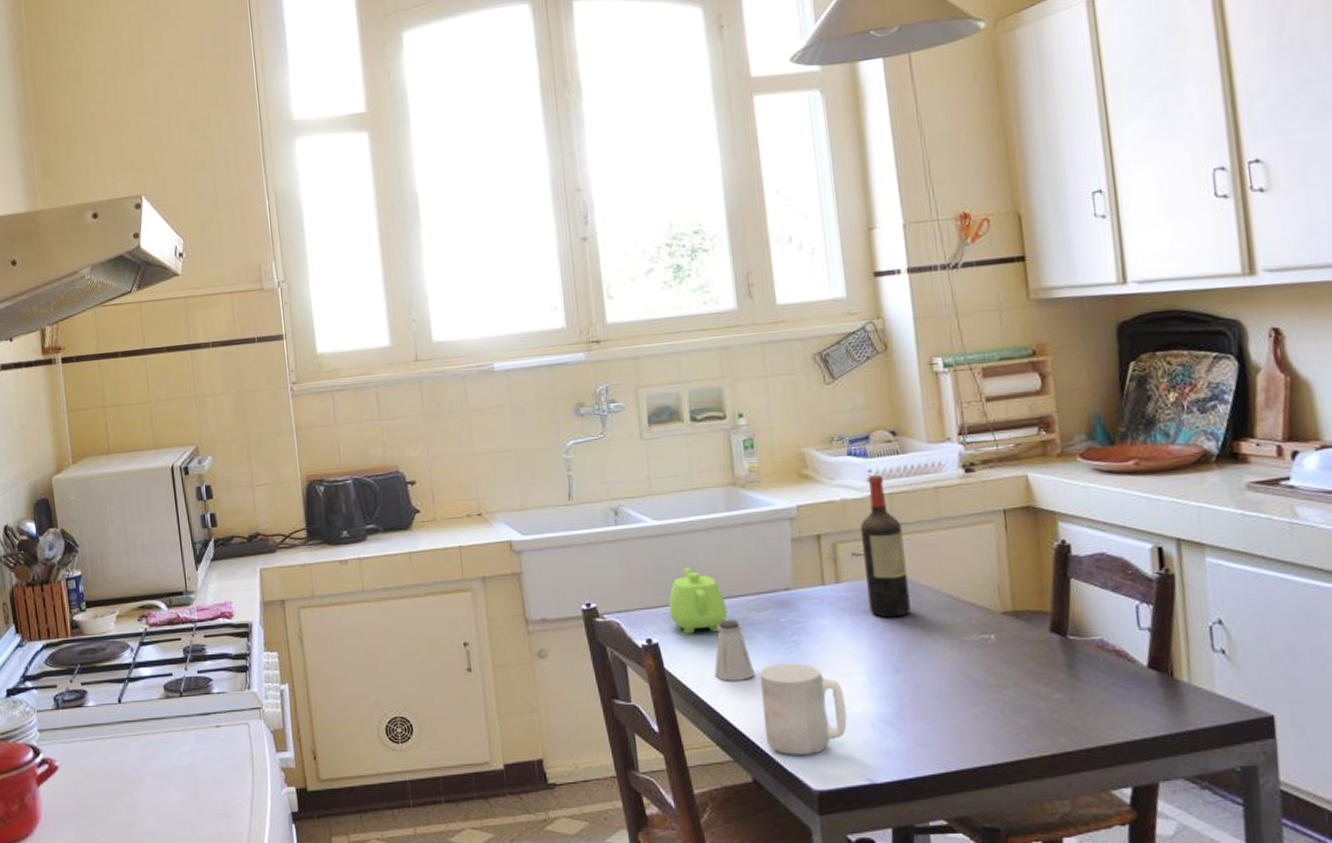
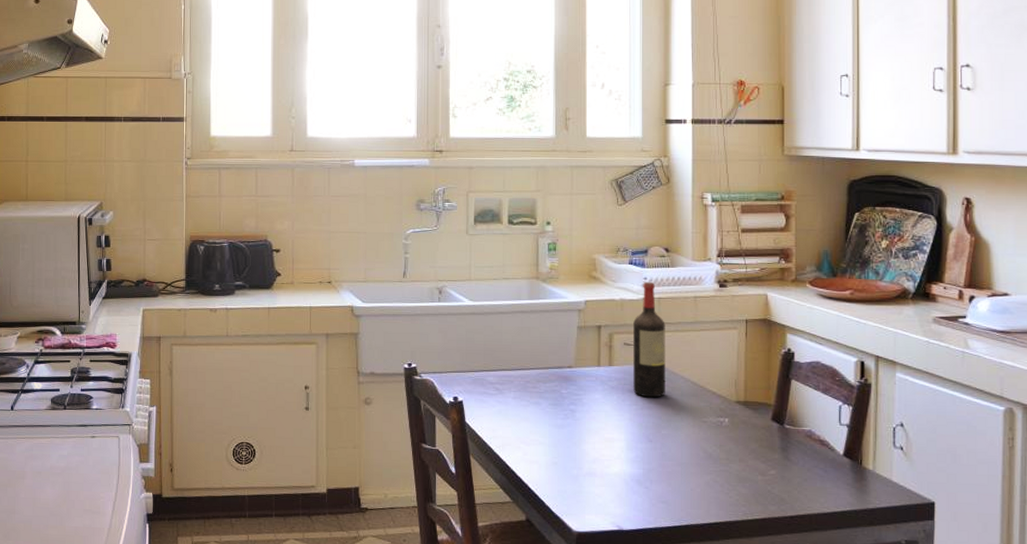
teapot: present [668,566,728,635] -> none [474,341,521,397]
saltshaker: present [714,620,754,681] -> none [505,387,537,437]
mug: present [759,662,847,755] -> none [540,426,606,502]

